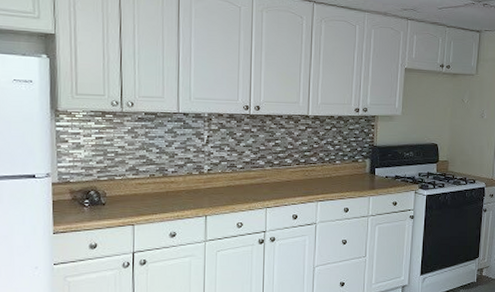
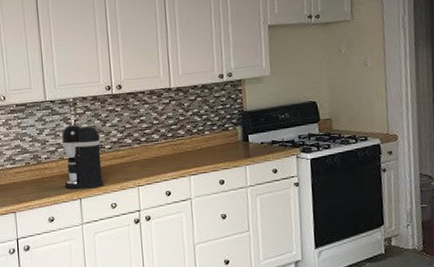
coffee maker: none [190,140,232,206] -> present [61,124,104,189]

